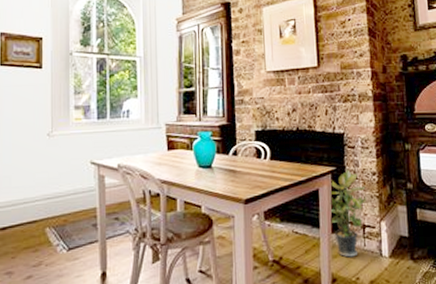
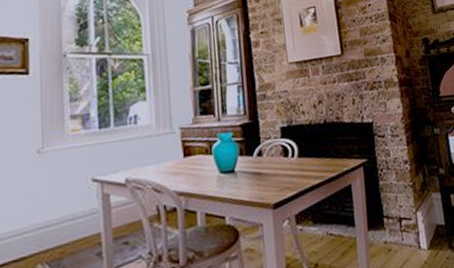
potted plant: present [329,170,366,258] -> none [362,160,401,255]

